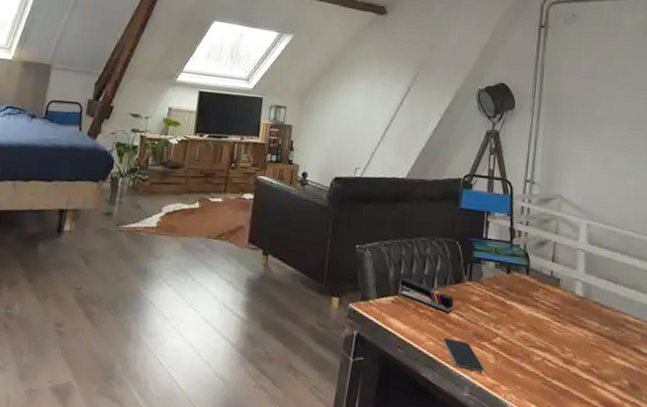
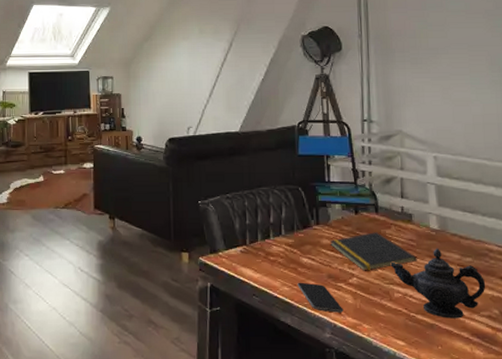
stapler: present [398,277,454,314] -> none [246,227,305,259]
notepad: none [479,293,560,332] -> present [329,232,417,271]
teapot: none [534,314,620,387] -> present [390,248,486,319]

